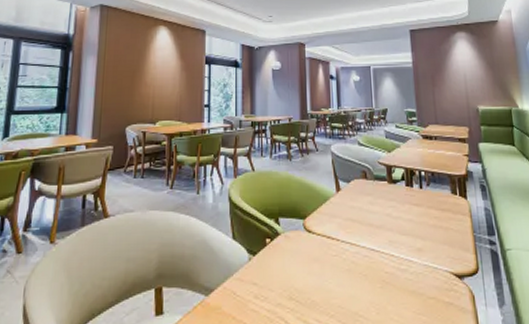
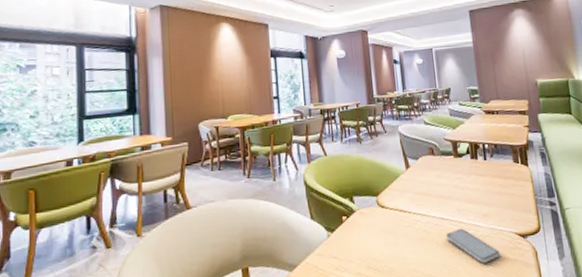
smartphone: none [375,262,435,304] -> present [445,228,501,263]

